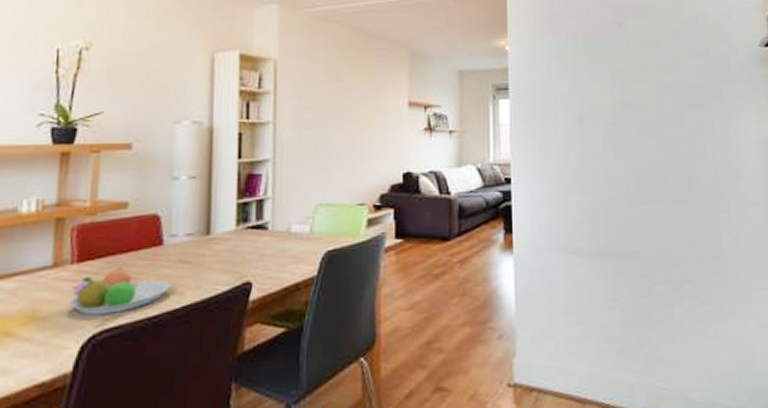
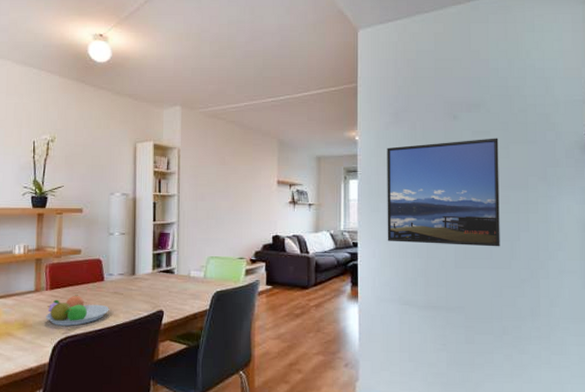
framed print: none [543,49,676,178] -> present [387,138,500,247]

